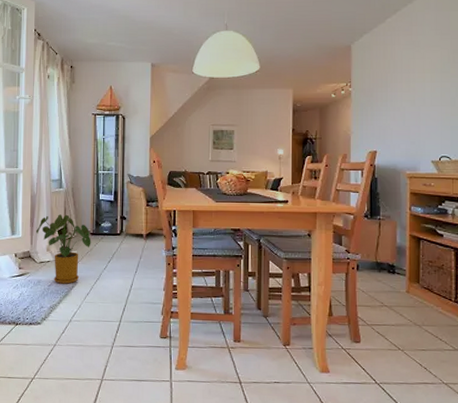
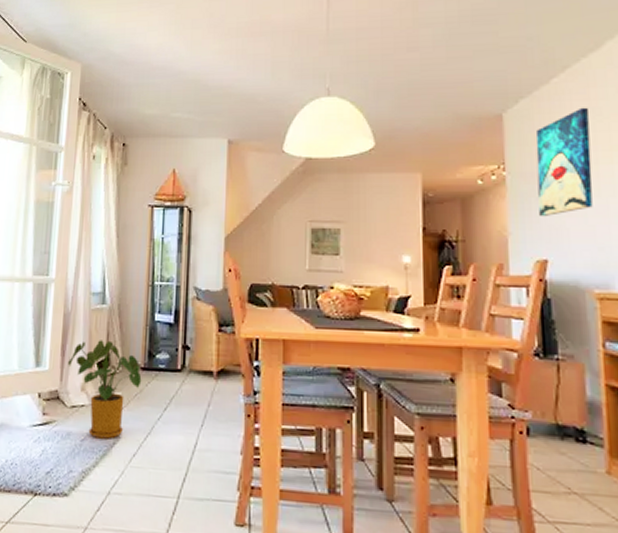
wall art: none [373,41,411,120] -> present [535,107,593,216]

